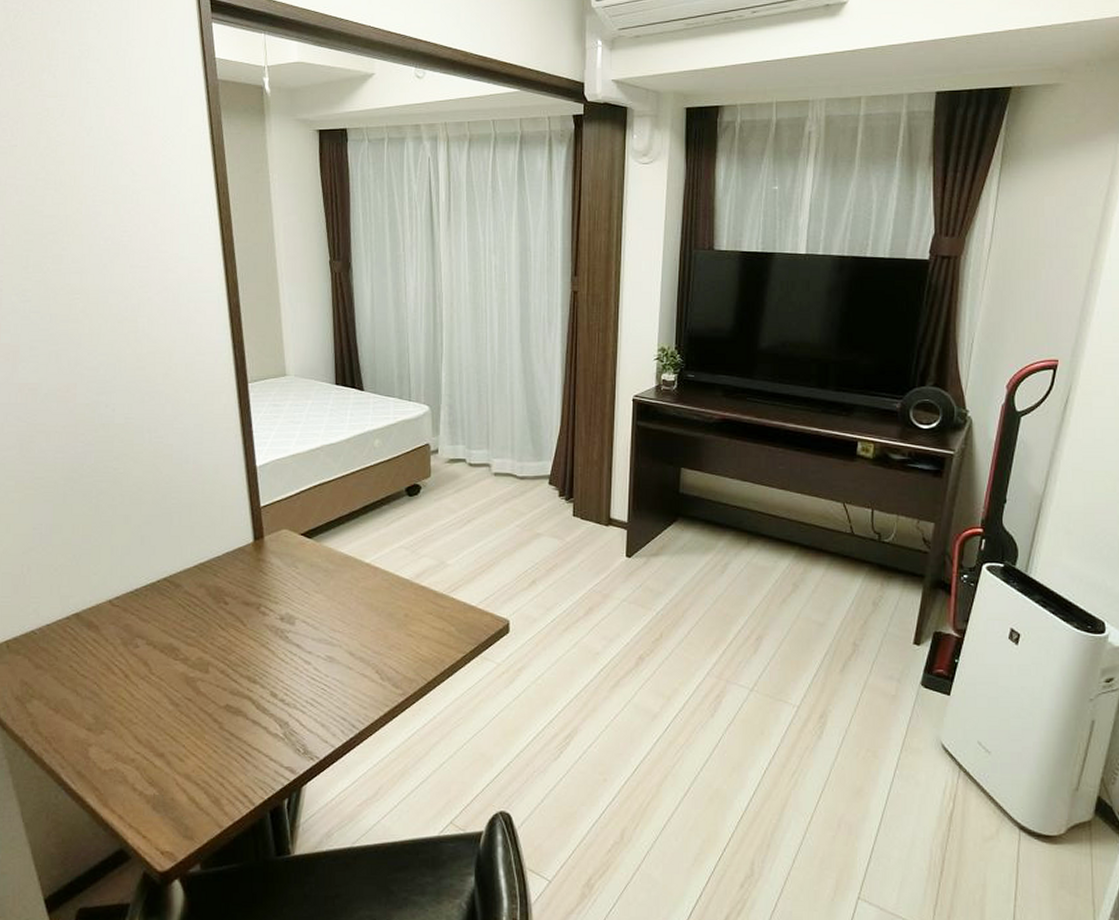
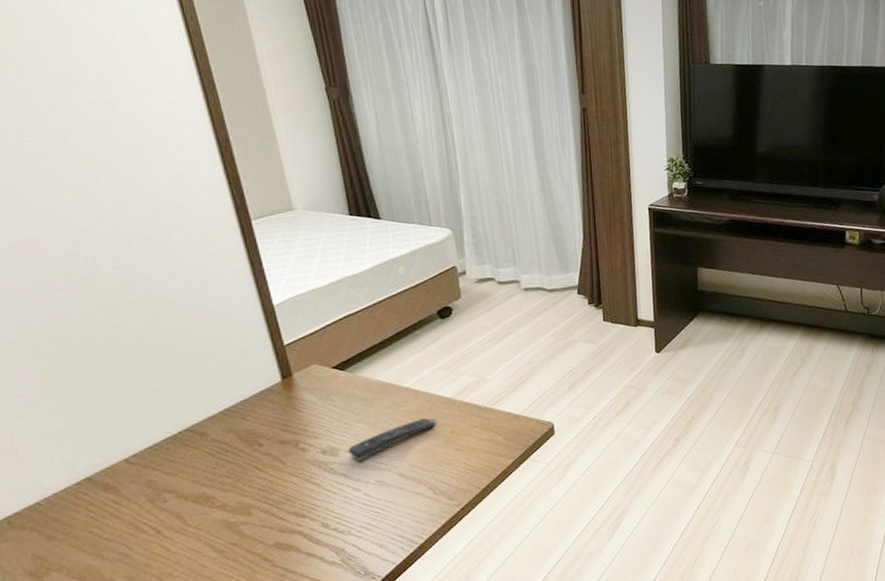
remote control: none [304,598,392,633] -> present [348,418,436,461]

